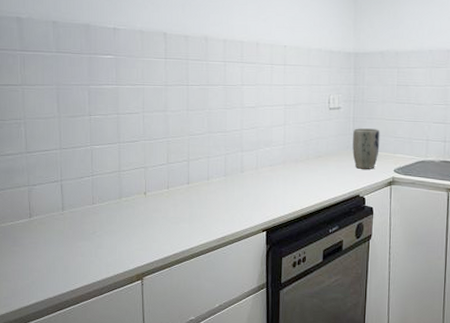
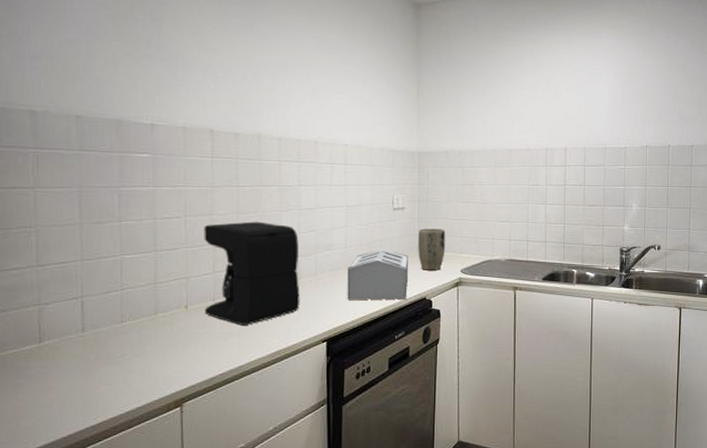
coffee maker: none [159,118,243,212] -> present [204,221,300,325]
toaster: none [285,146,343,196] -> present [347,249,408,300]

